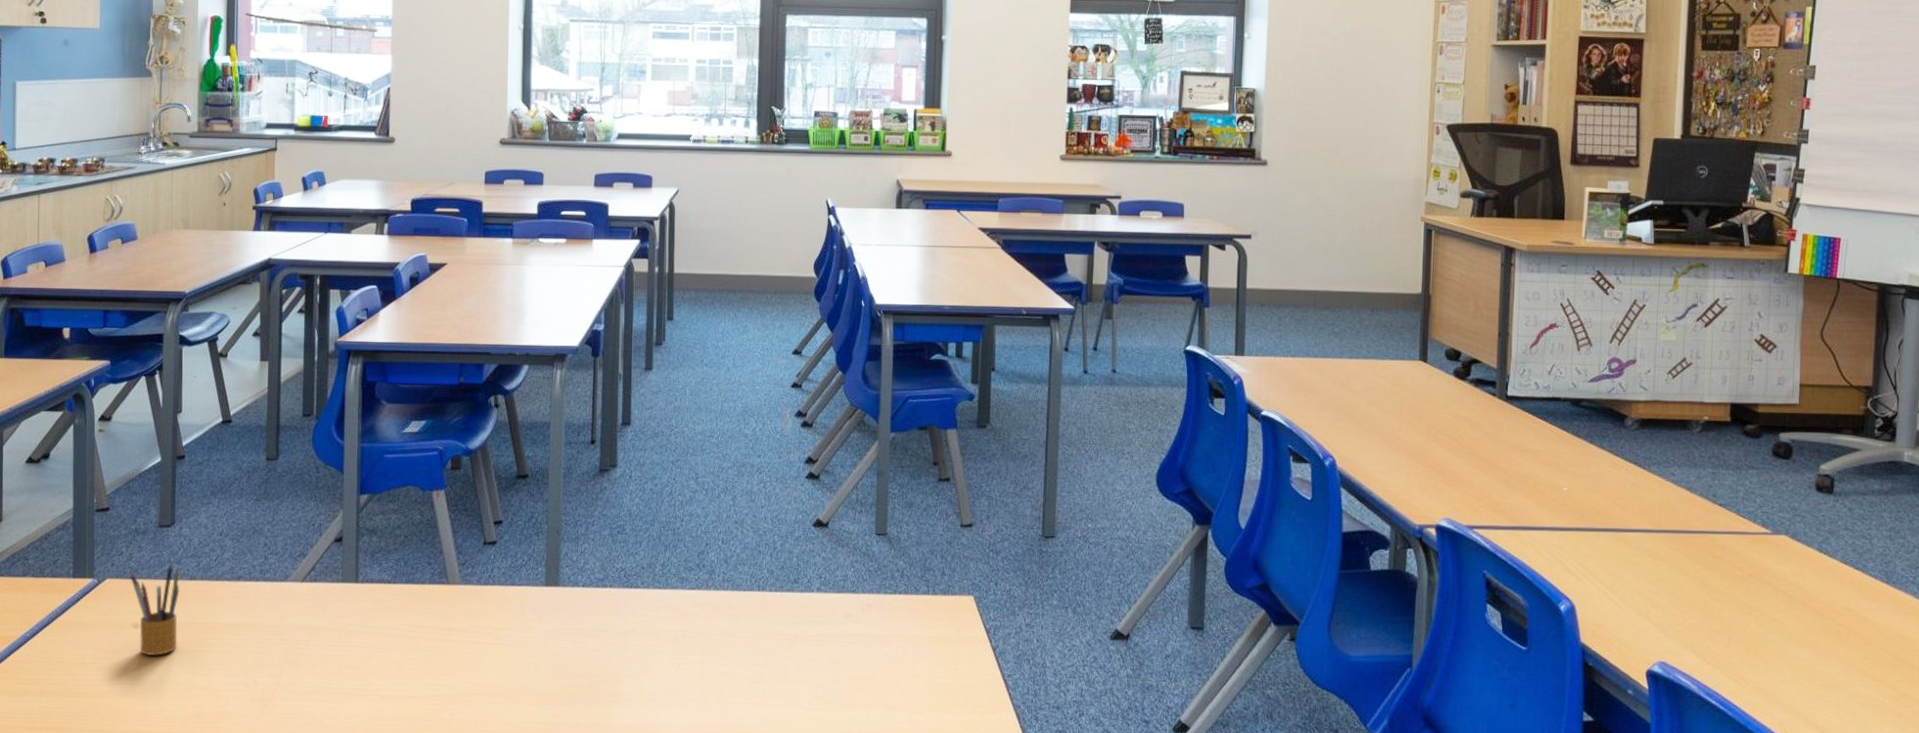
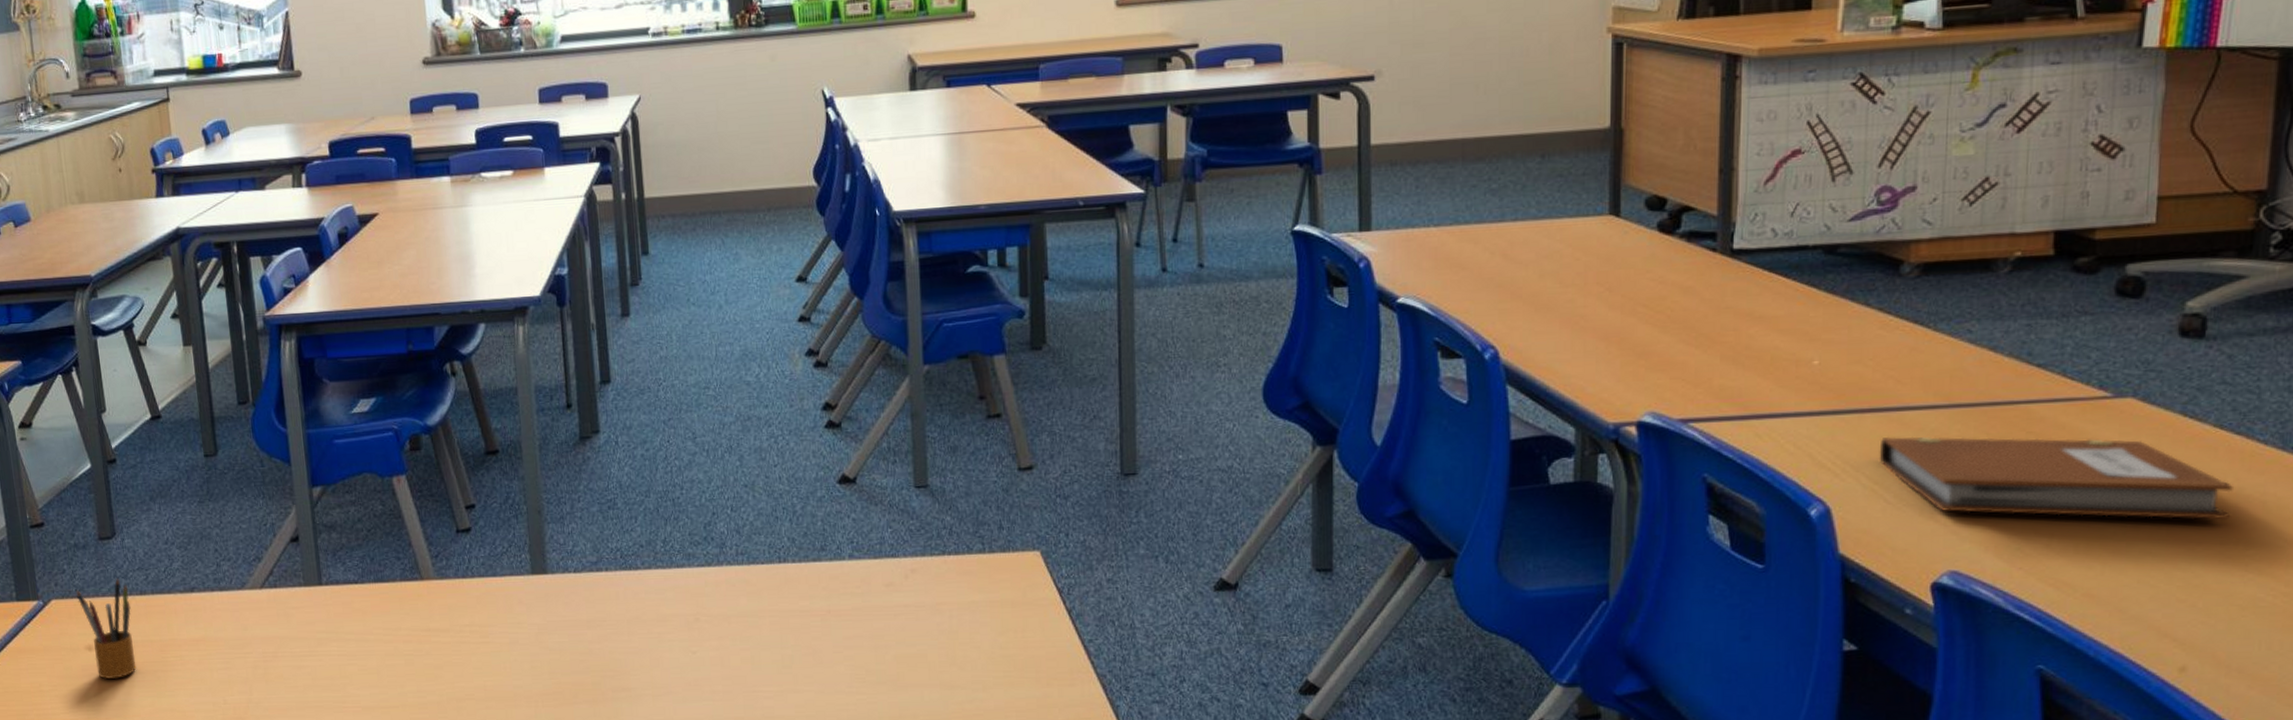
notebook: none [1609,551,1854,634] -> present [1879,436,2233,519]

